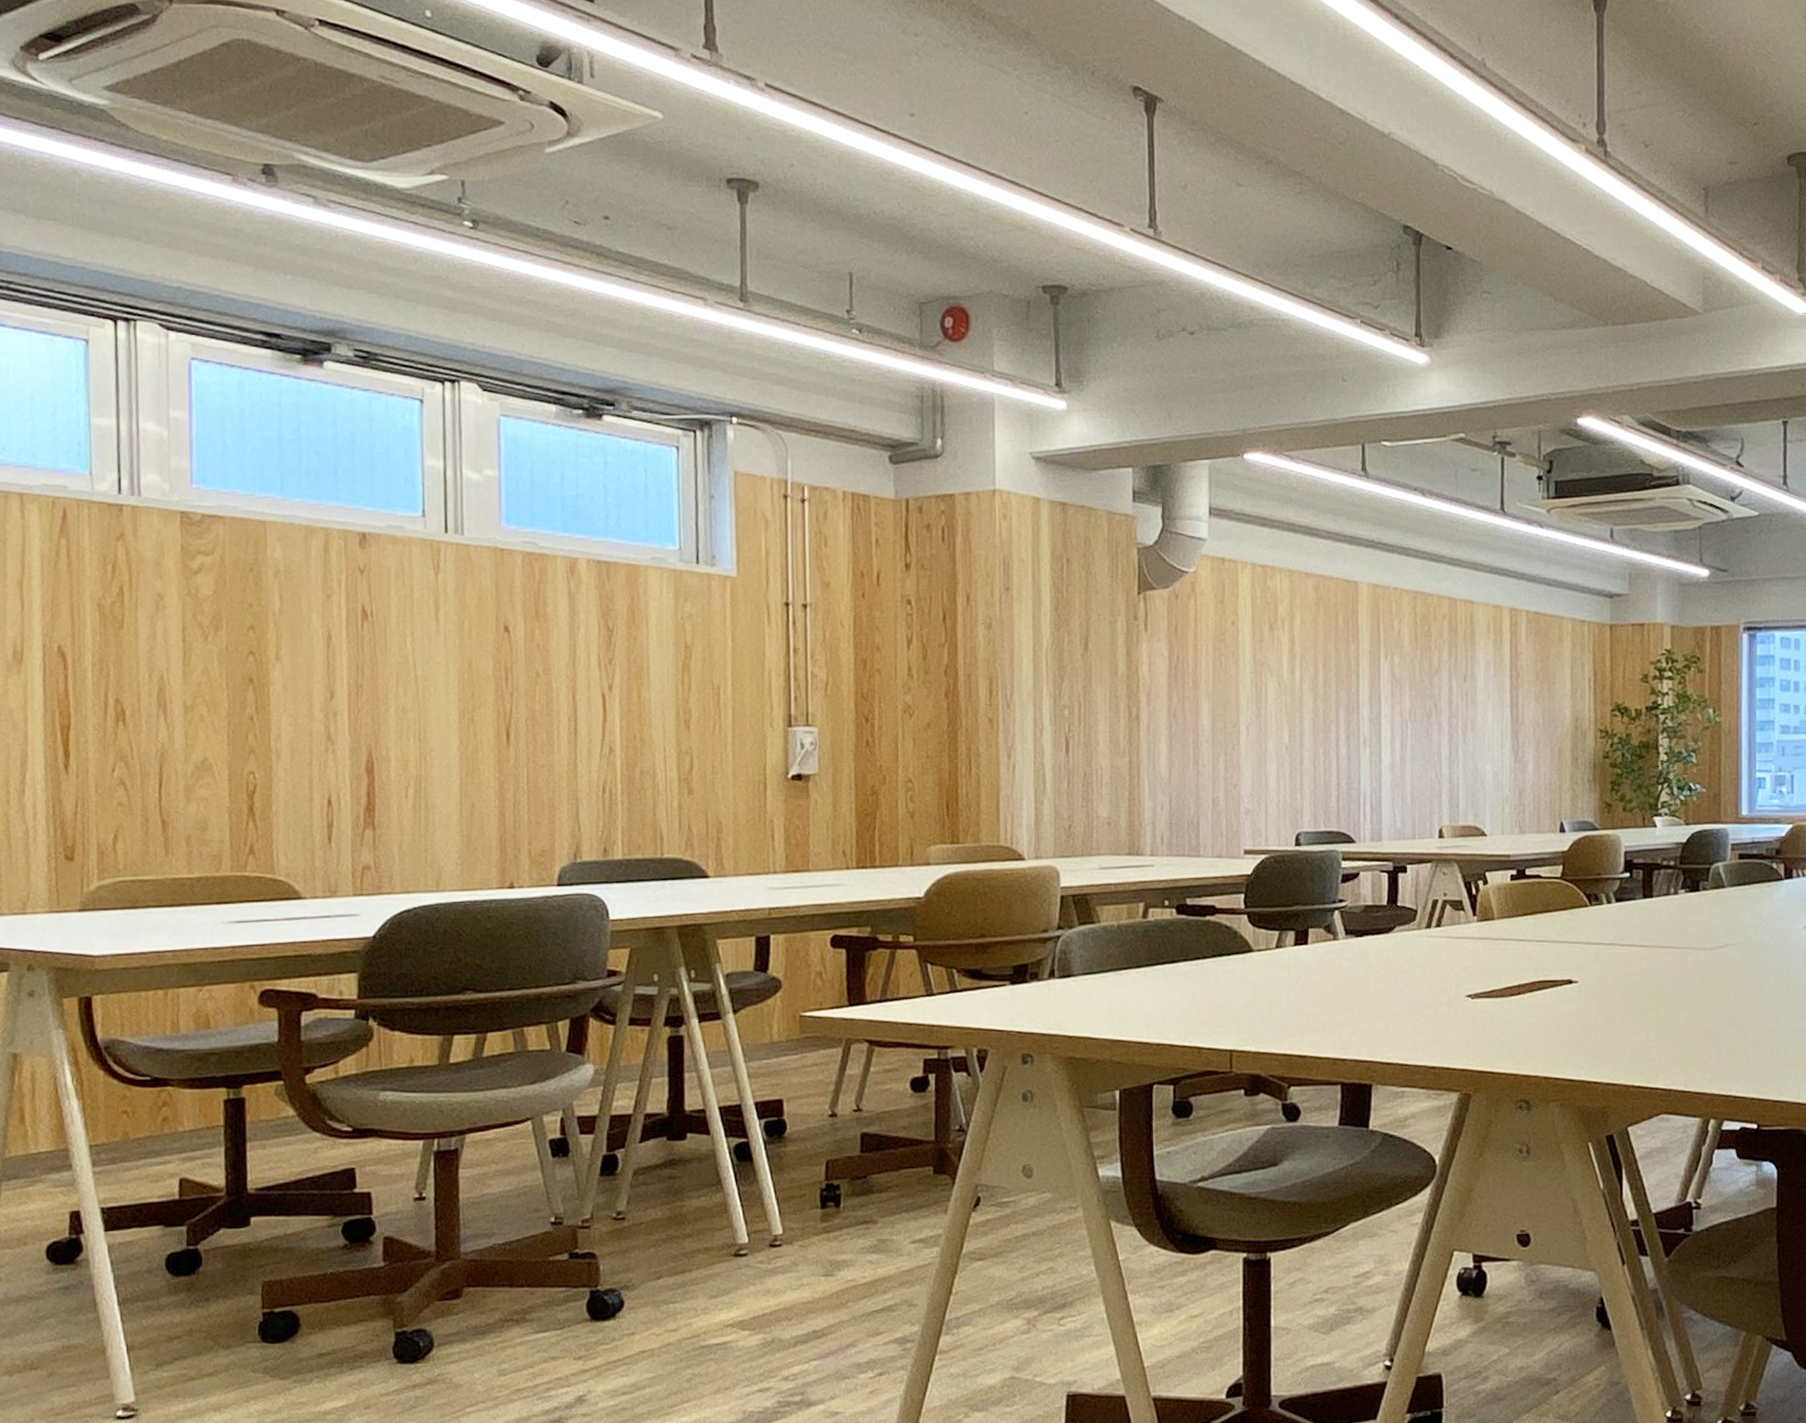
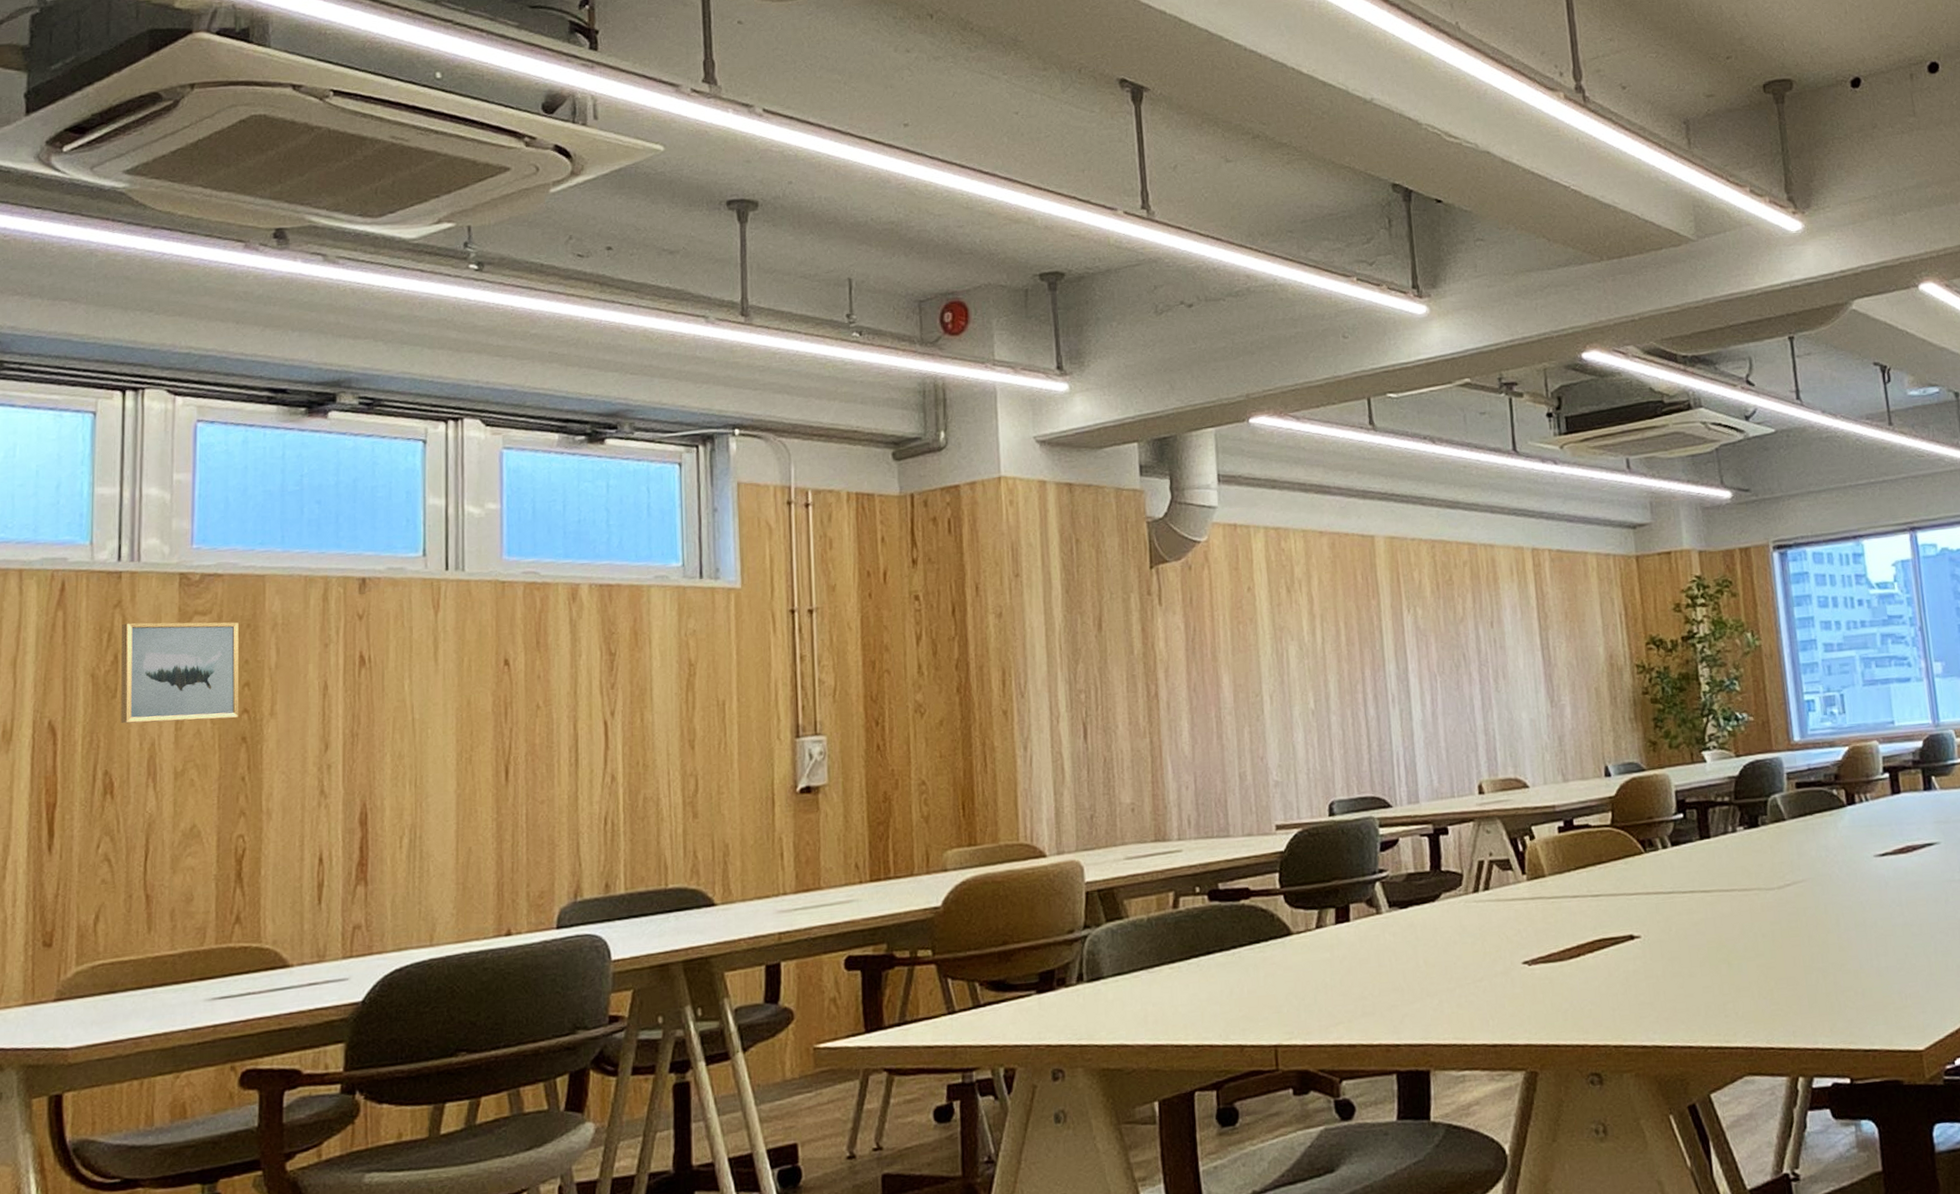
wall art: none [126,556,246,660] -> present [121,622,239,724]

